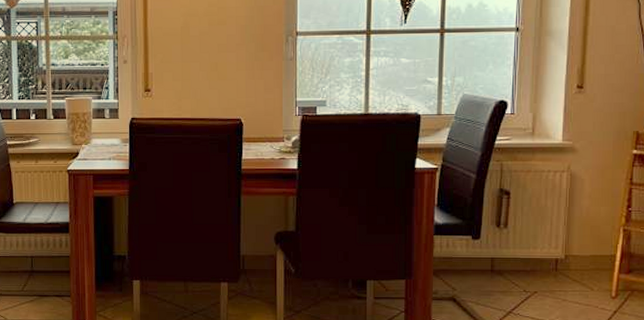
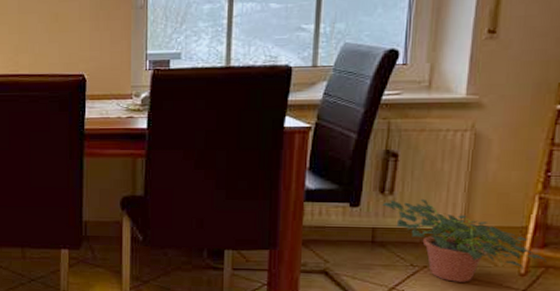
potted plant: none [499,231,632,305] -> present [382,198,546,282]

